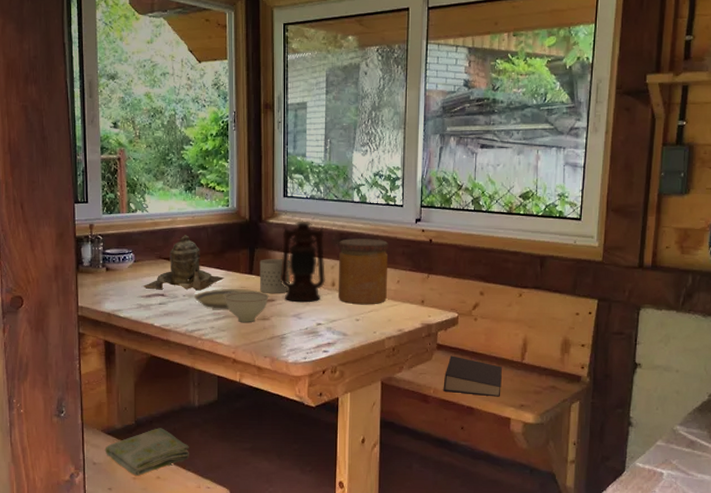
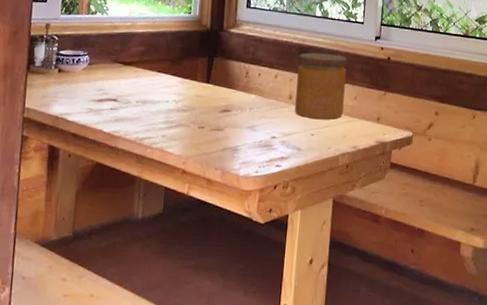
towel: present [105,428,189,476] -> none [36,241,128,293]
teapot: present [142,235,225,291] -> none [95,40,181,98]
plate: present [193,288,257,309] -> none [146,95,213,118]
bowl: present [224,290,269,322] -> none [178,99,225,132]
mug: present [259,259,290,293] -> none [215,68,249,104]
lantern: present [281,220,326,303] -> none [237,32,285,115]
book: present [443,355,502,397] -> none [395,175,454,220]

